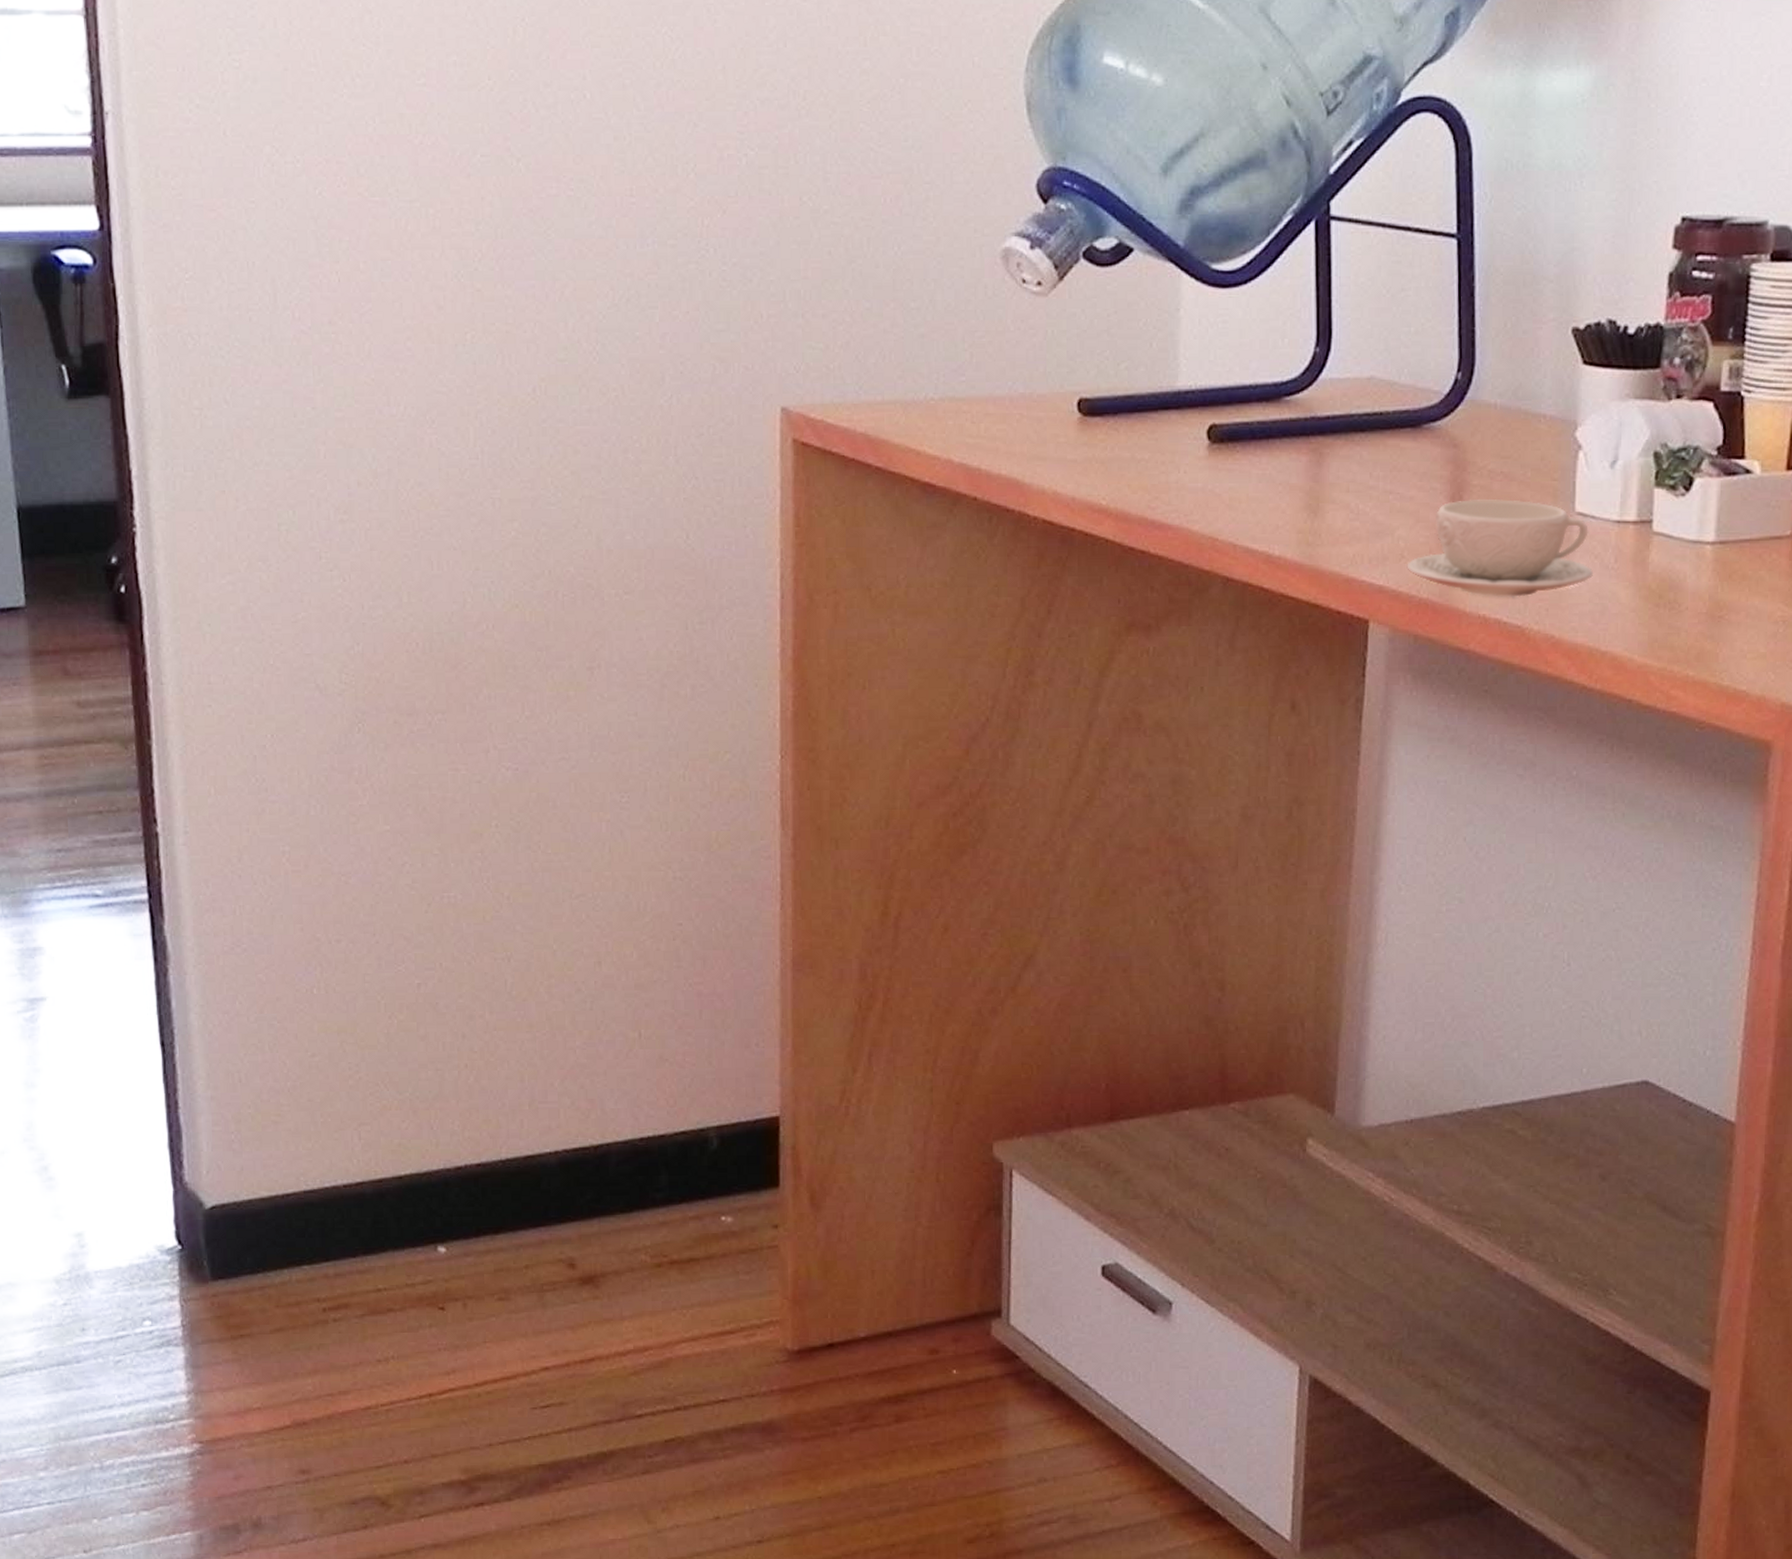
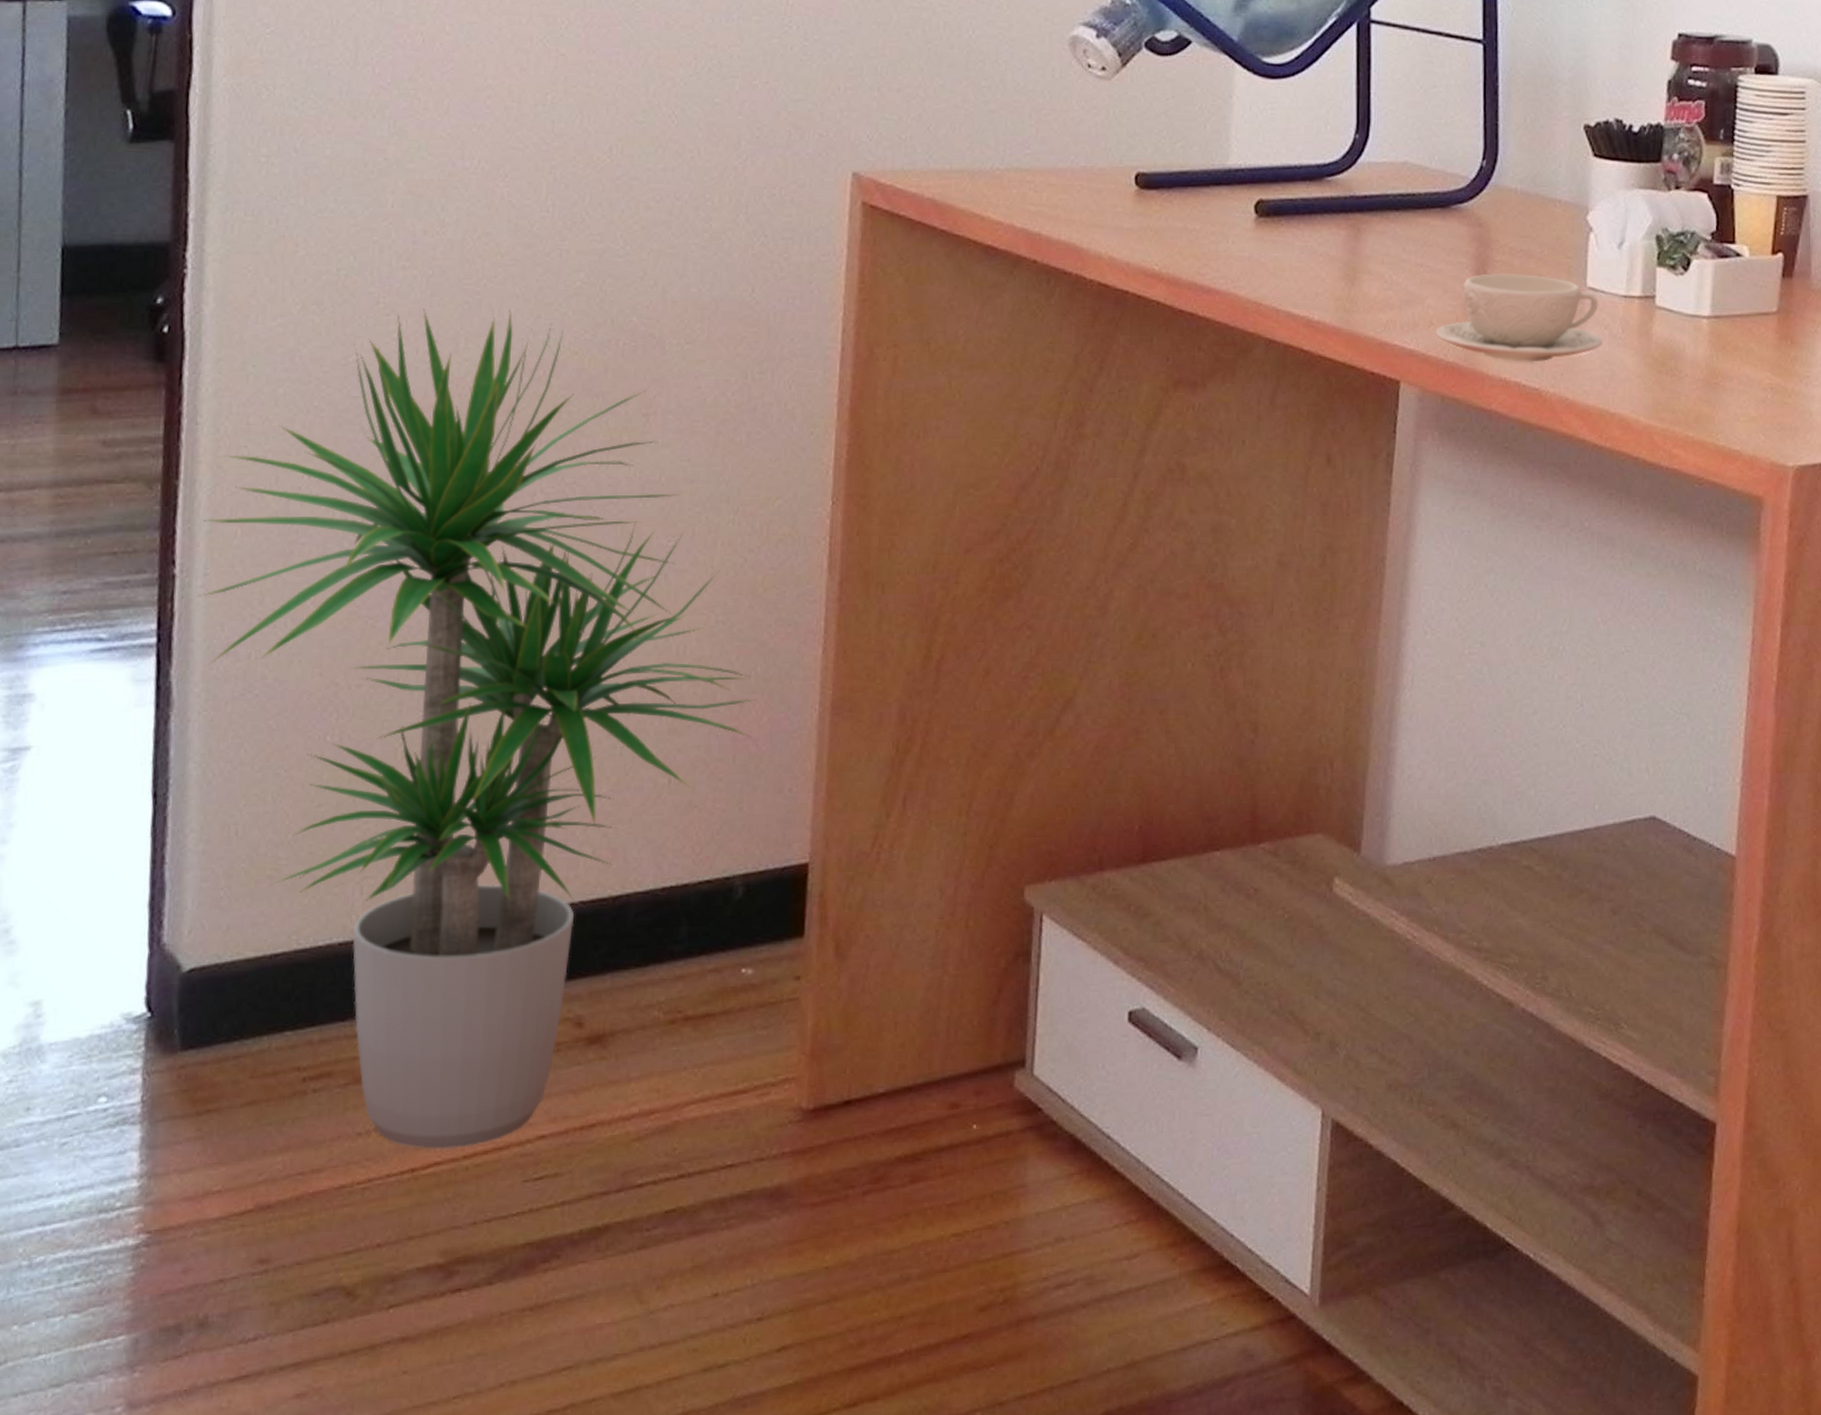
potted plant: none [178,562,719,1378] -> present [195,308,757,1150]

